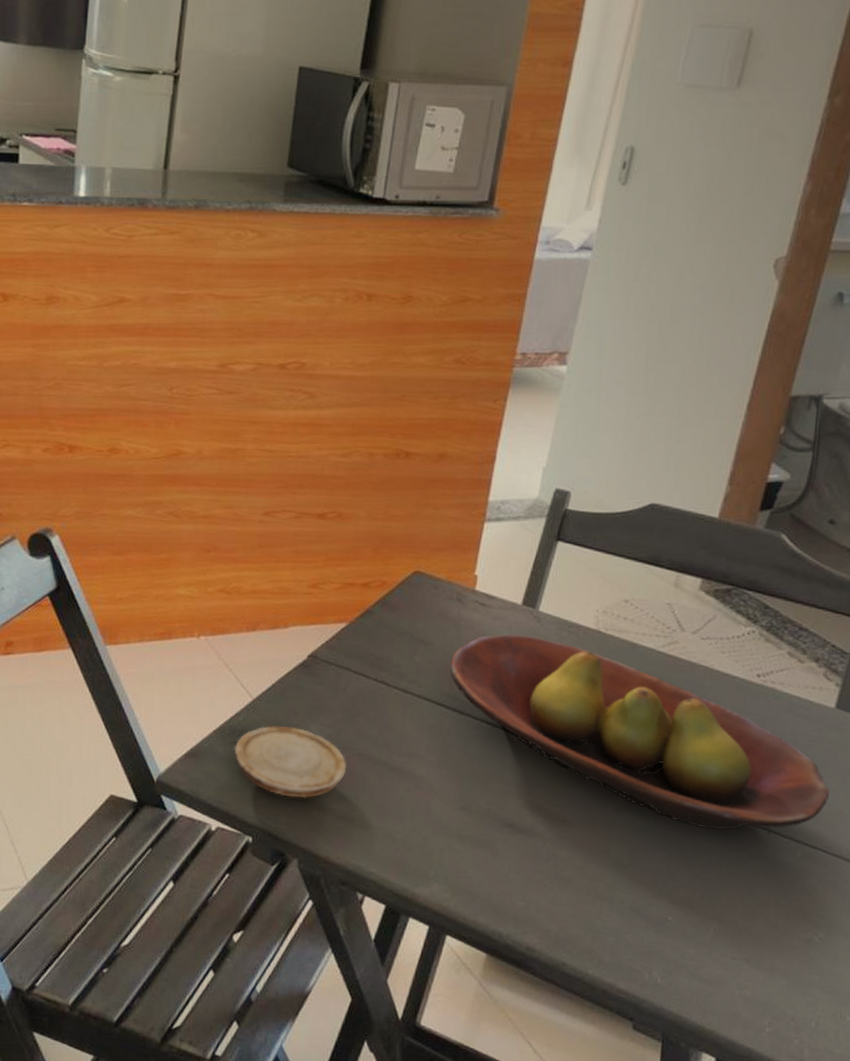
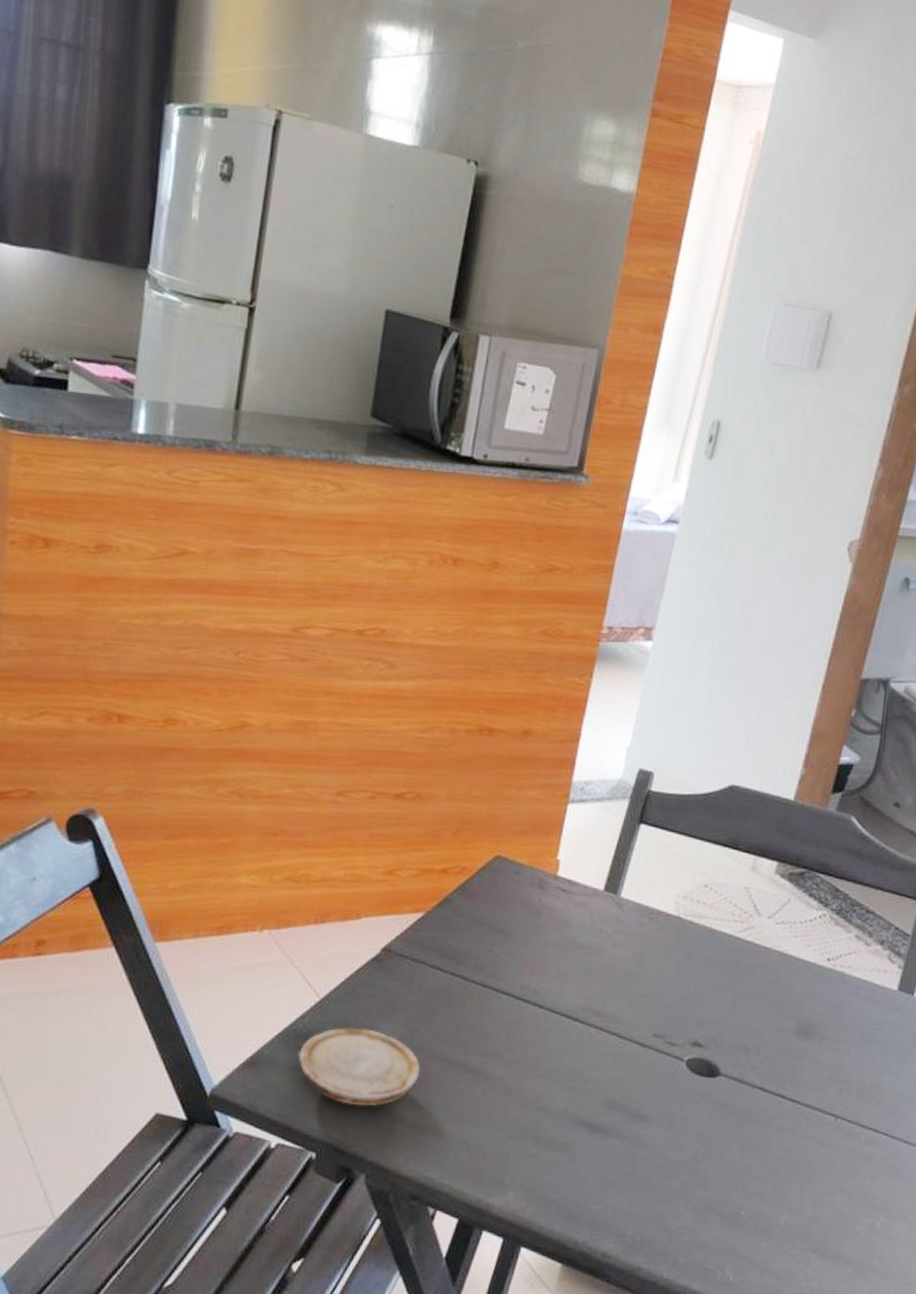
fruit bowl: present [450,634,830,830] -> none [530,922,892,1118]

